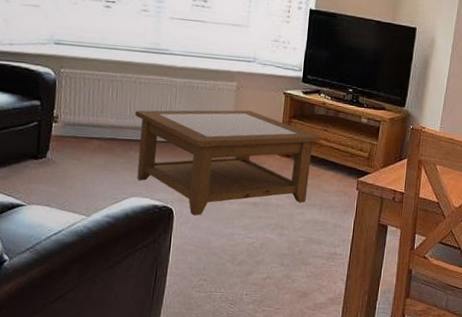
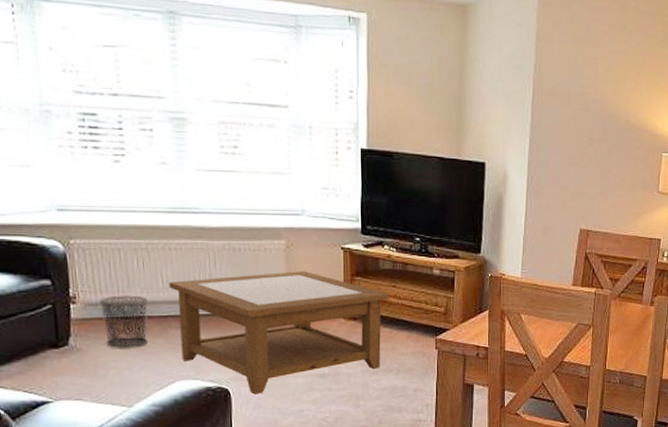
waste bin: none [76,118,116,166] -> present [99,295,148,349]

